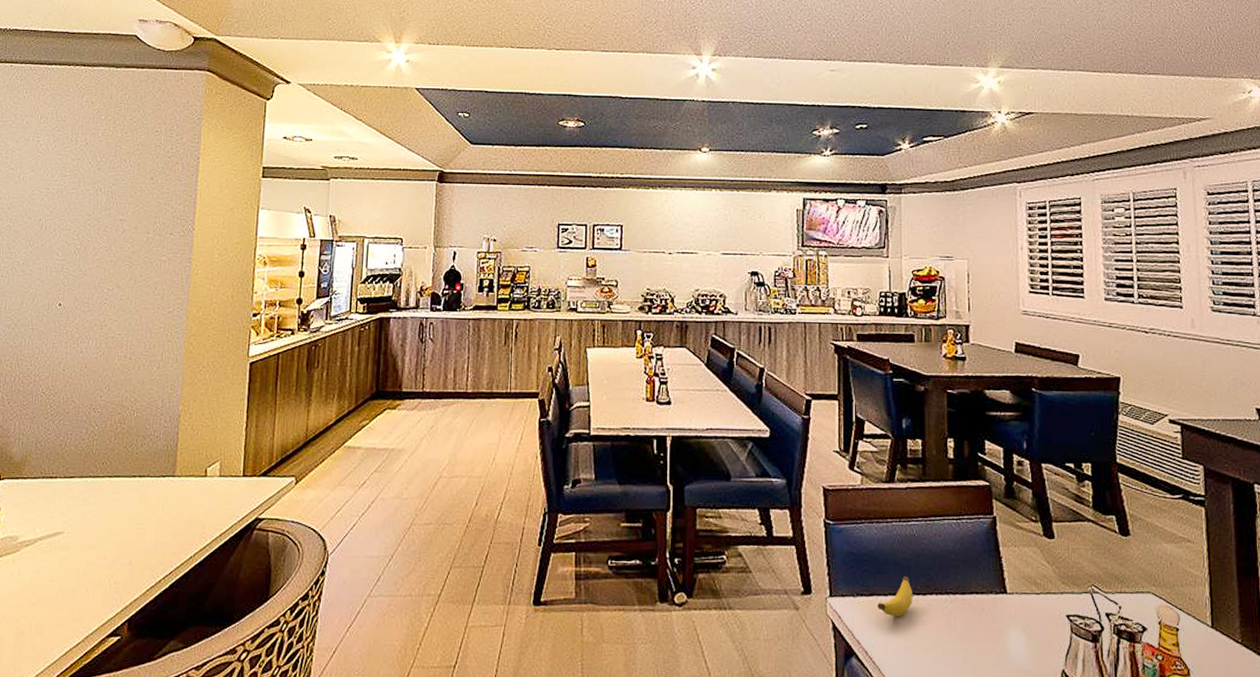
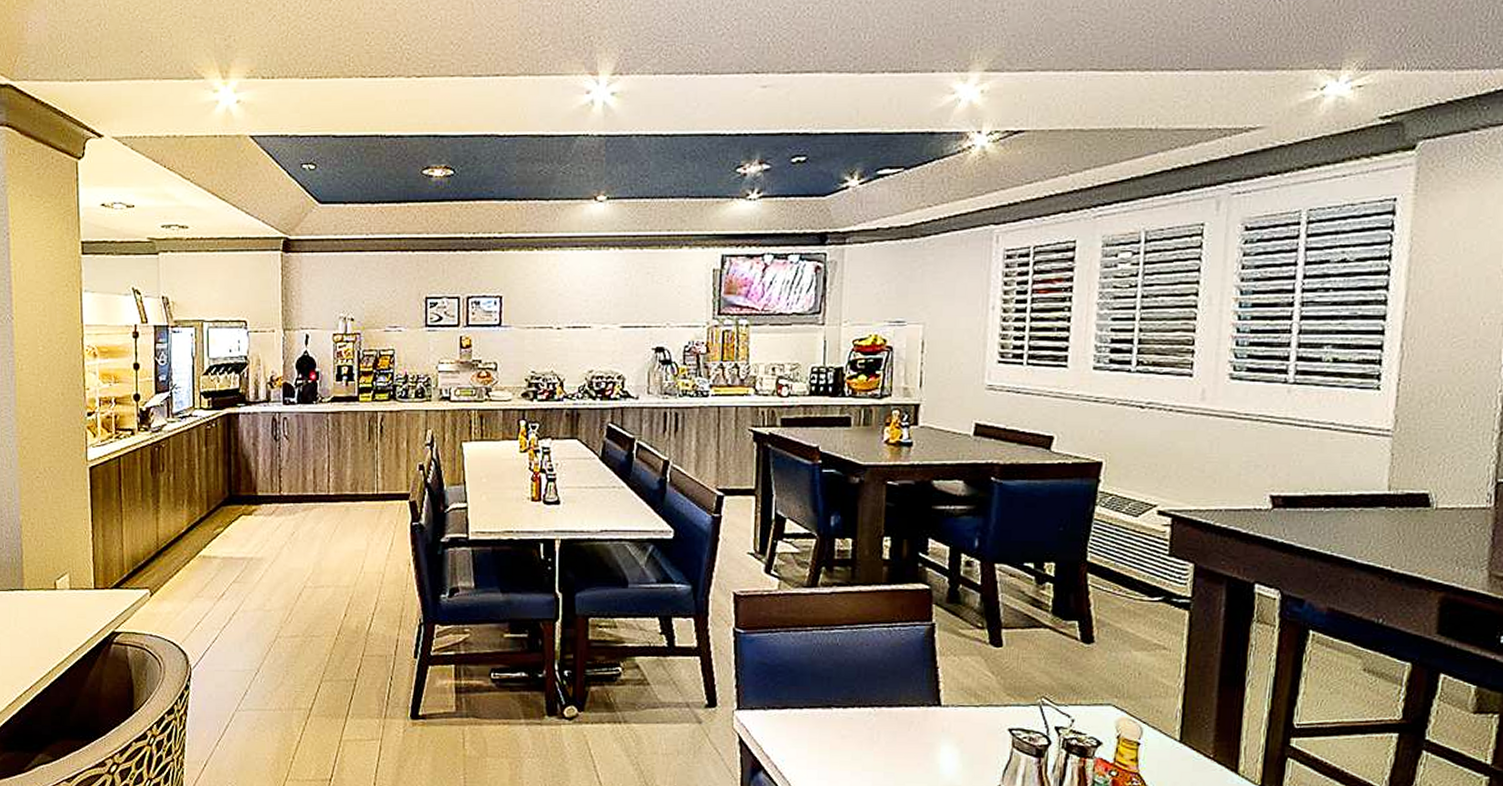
banana: present [878,576,912,616] -> none [791,688,832,730]

